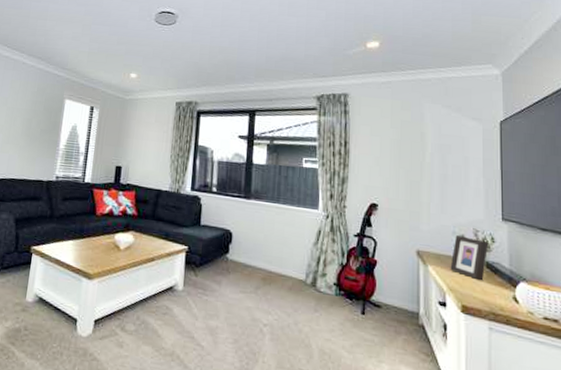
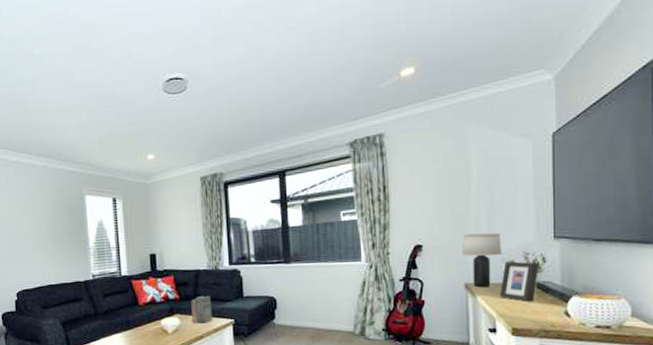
books: none [146,216,168,247] -> present [191,295,213,325]
table lamp: none [414,201,454,258] -> present [461,232,503,288]

